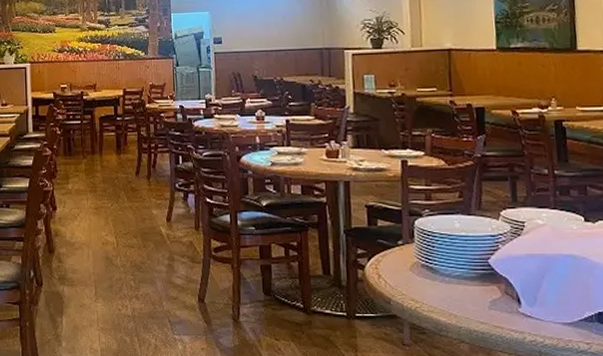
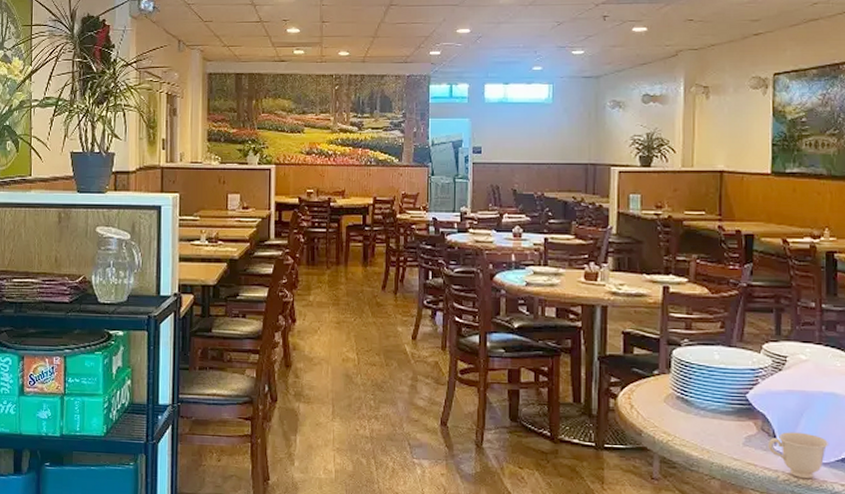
teacup: none [512,294,572,339] -> present [767,432,830,479]

